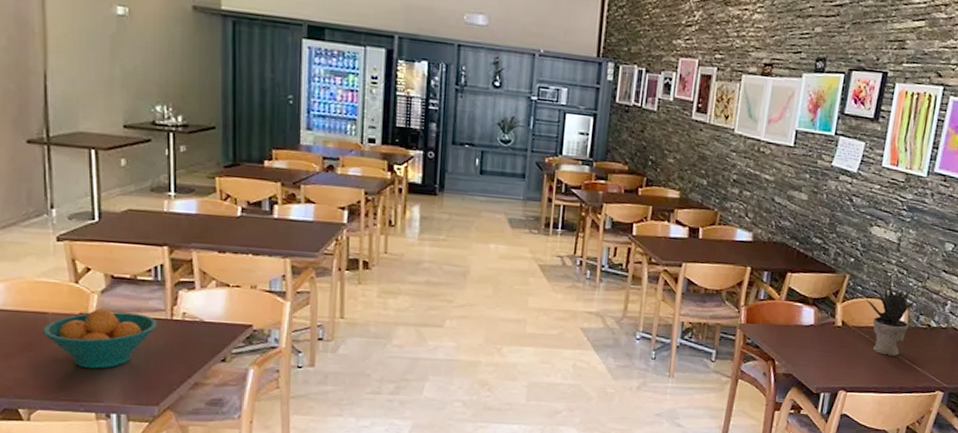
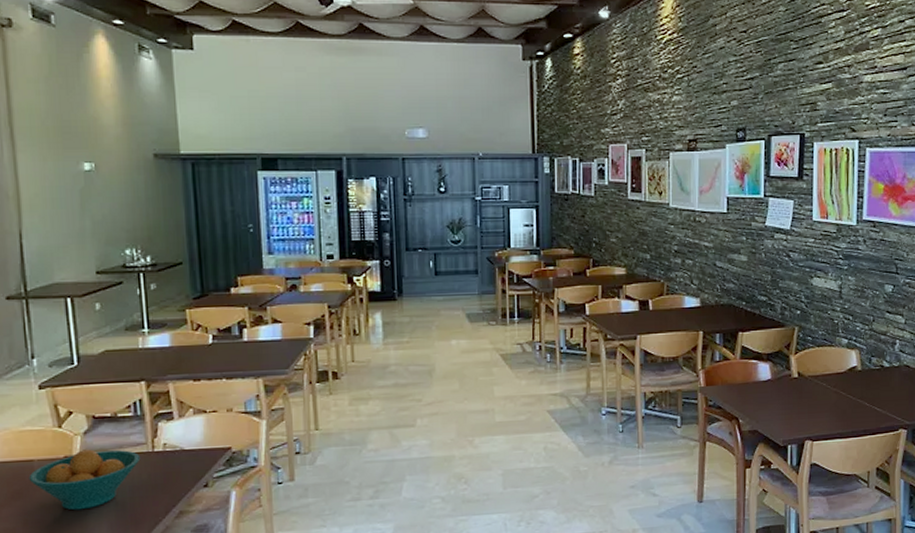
potted plant: present [865,281,917,356] -> none [817,328,866,401]

